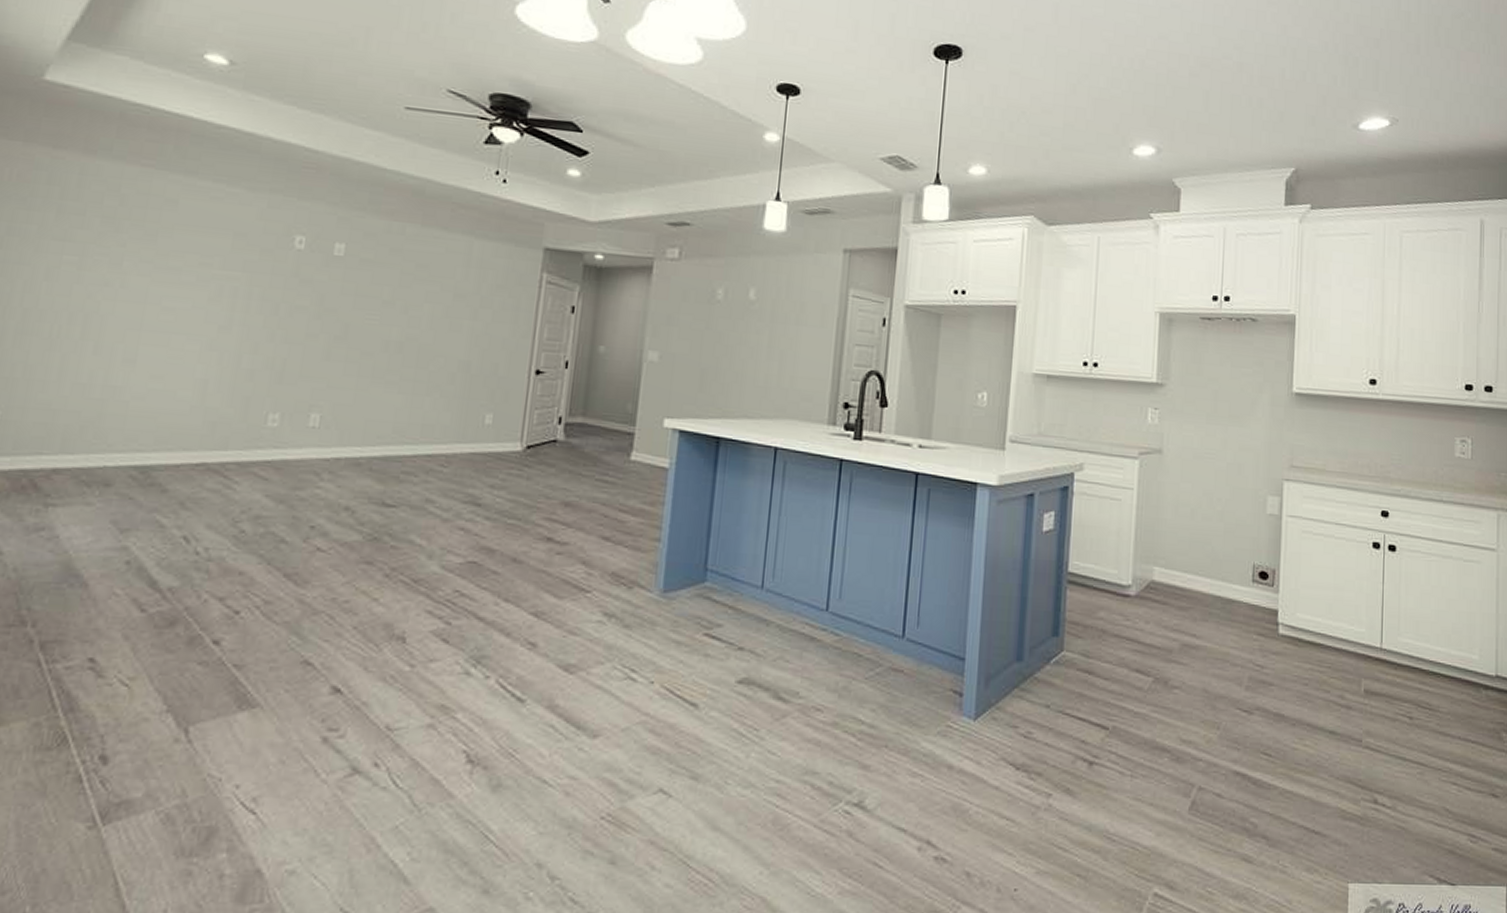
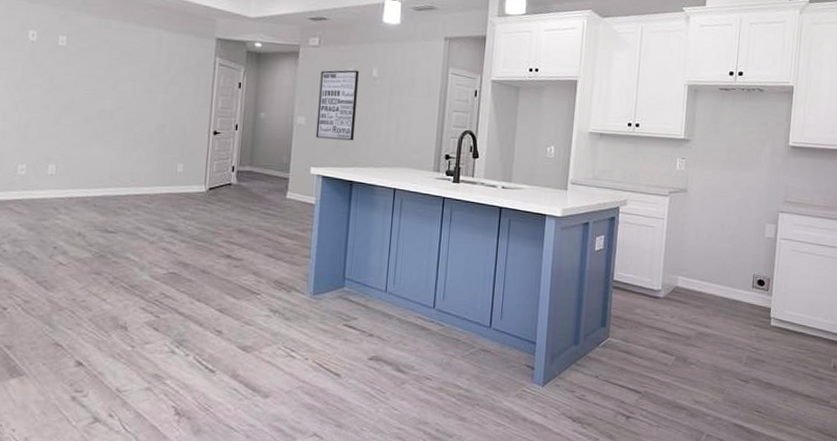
wall art: none [671,290,731,384] -> present [315,70,359,141]

